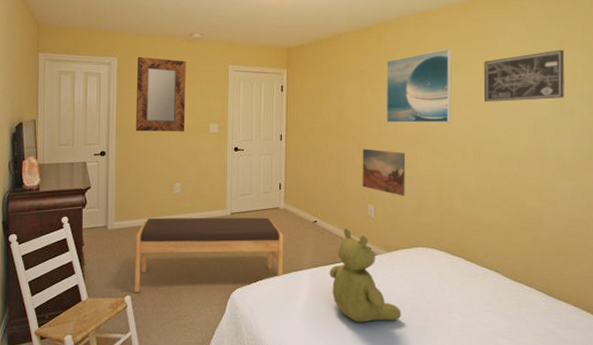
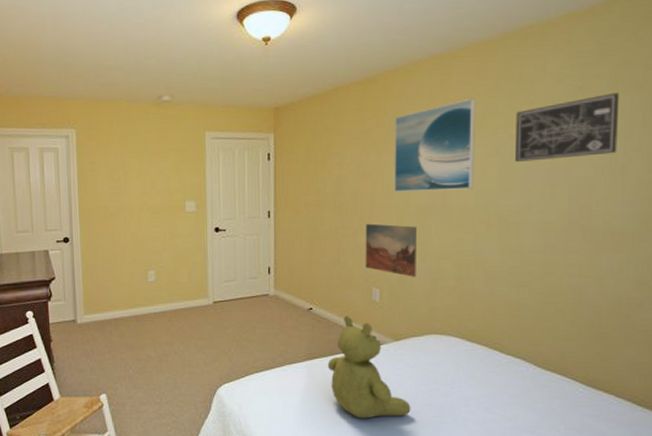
home mirror: present [135,56,186,132] -> none [99,126,158,214]
bench: present [135,217,284,293] -> none [108,306,275,390]

